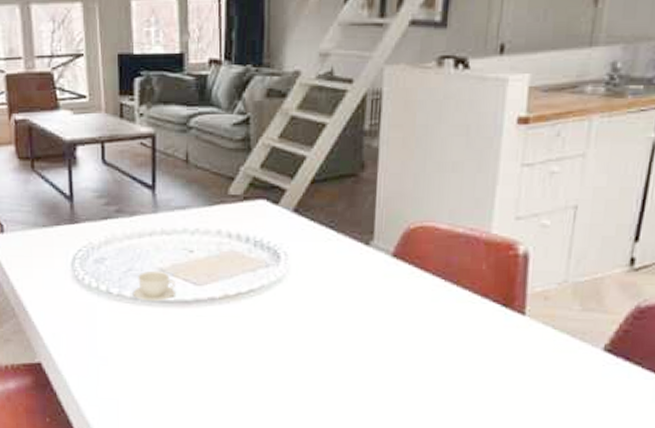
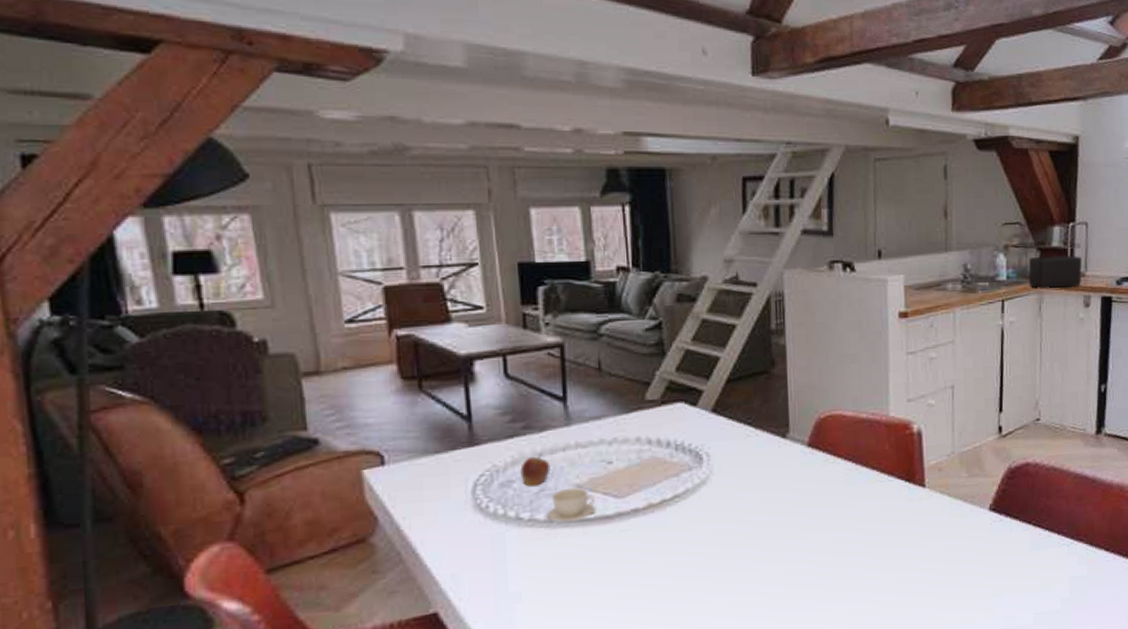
fruit: none [112,235,138,267] -> present [520,452,551,488]

